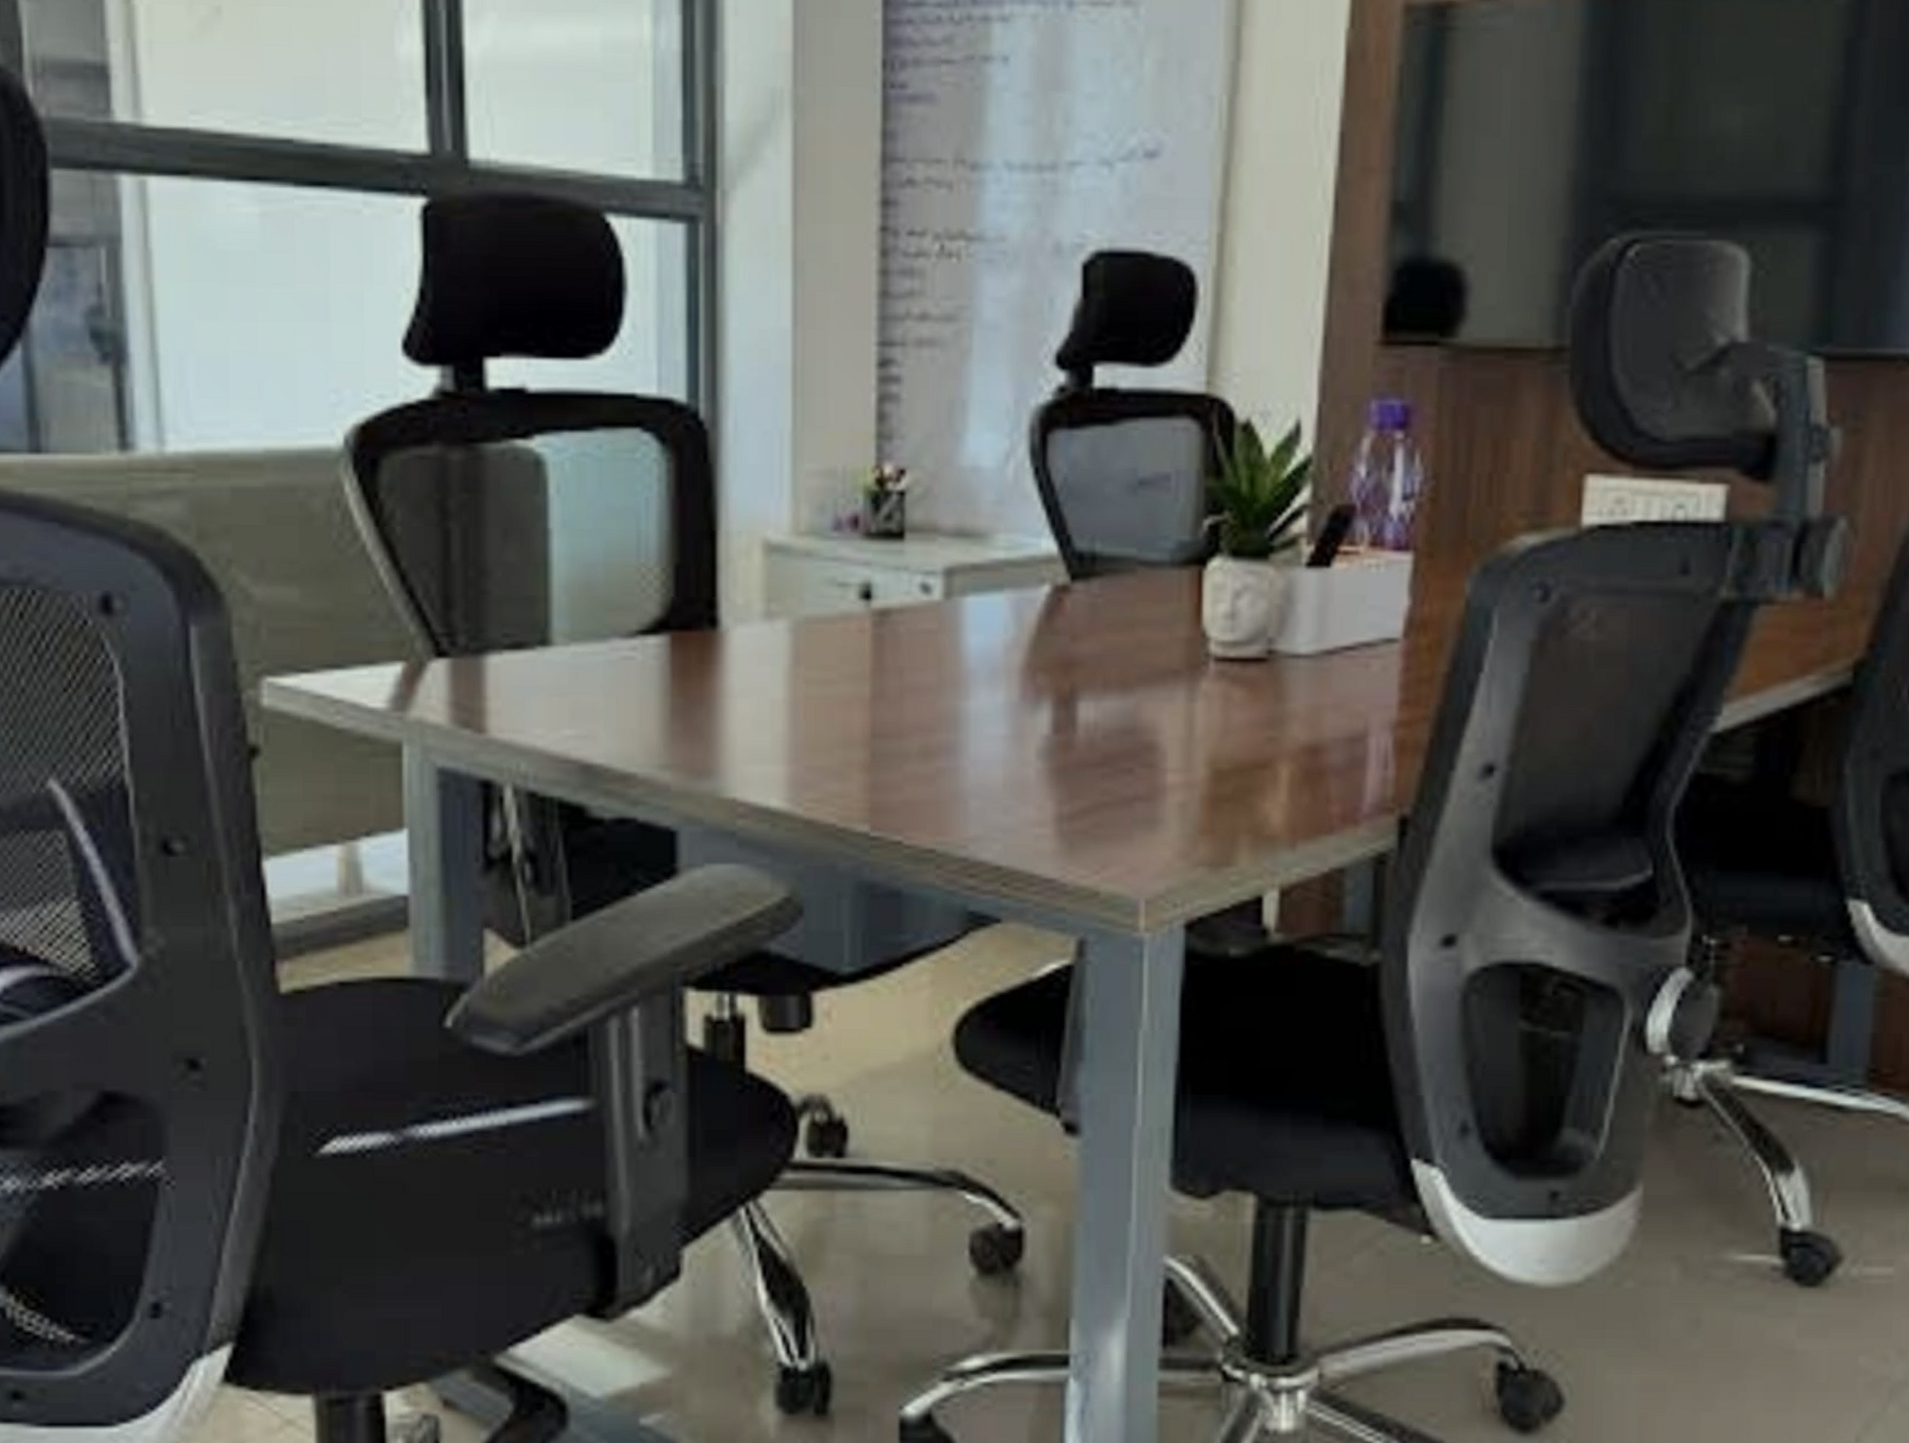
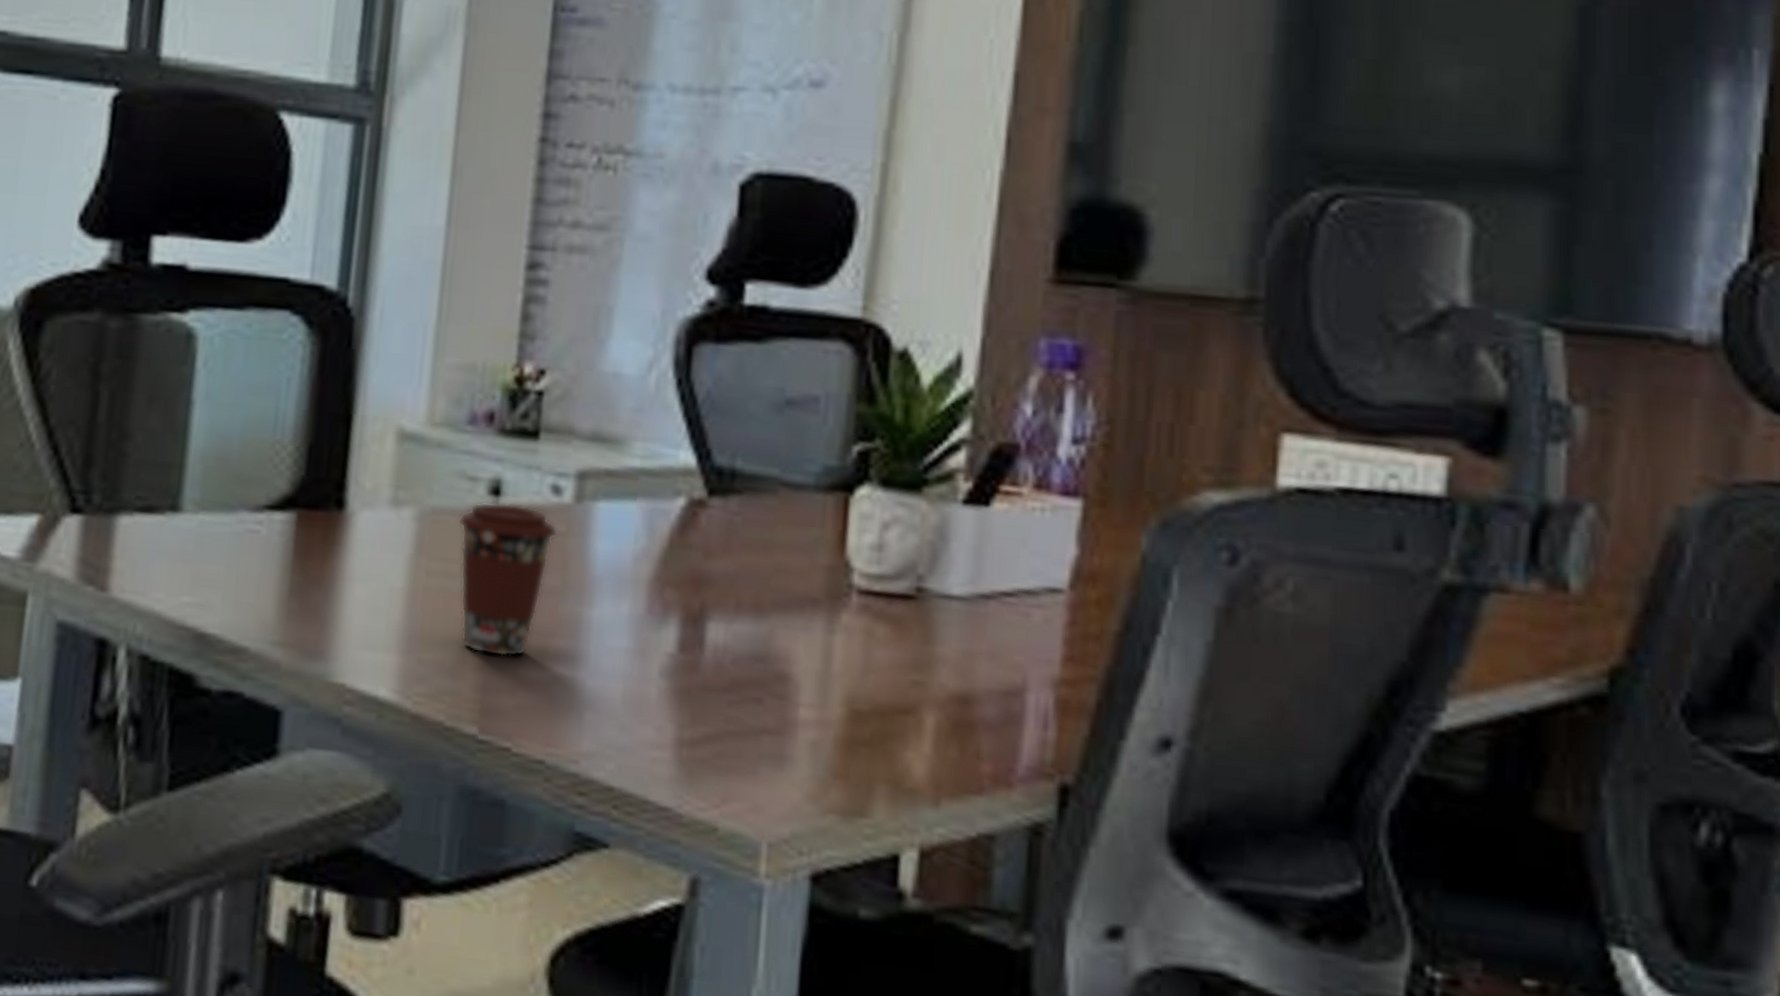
coffee cup: none [832,607,930,756] -> present [458,502,558,657]

